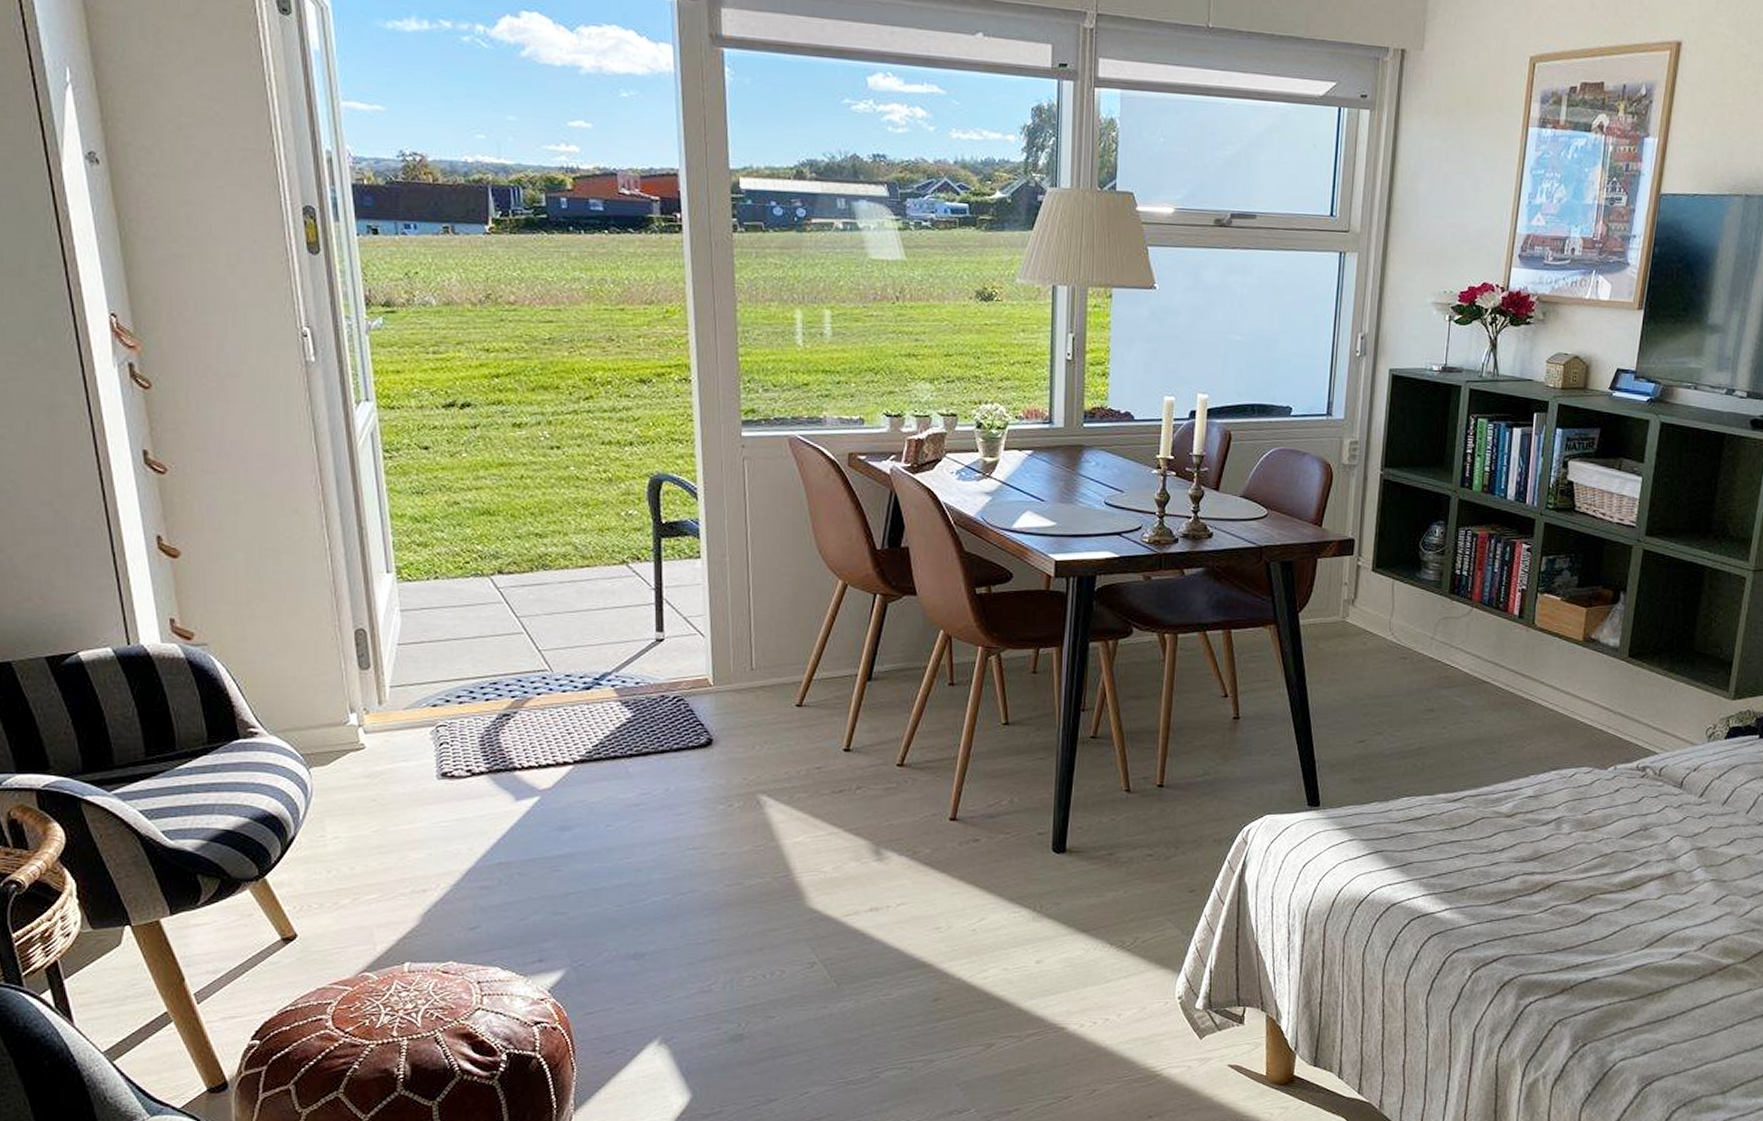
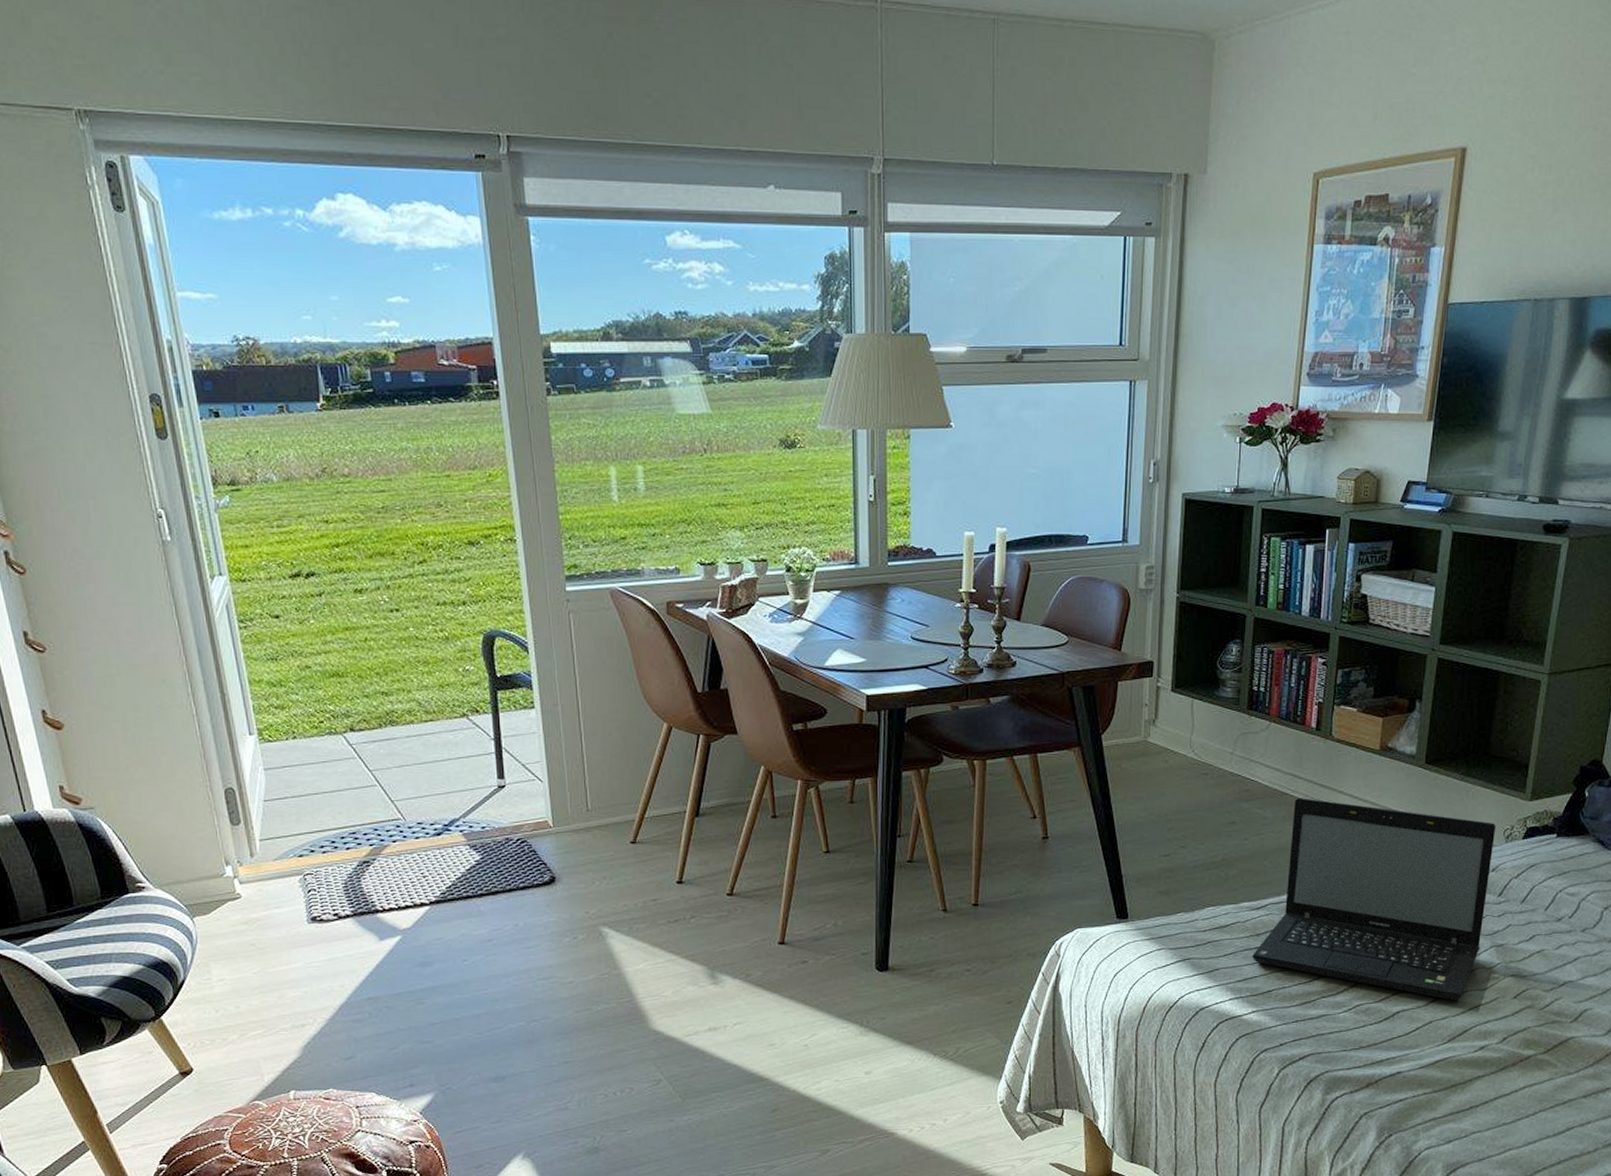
laptop: none [1446,687,1699,906] -> present [1251,798,1496,1002]

